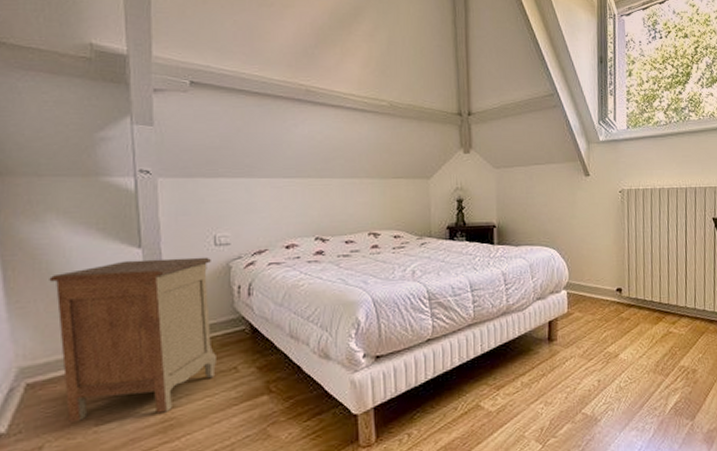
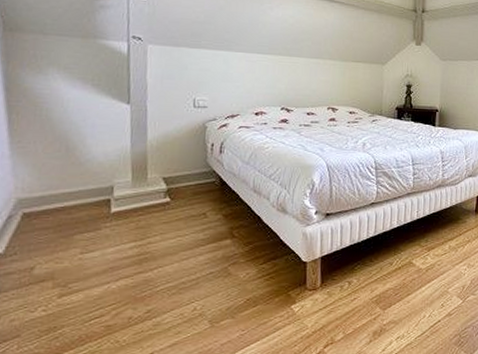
nightstand: present [49,257,216,422] -> none [48,114,190,249]

